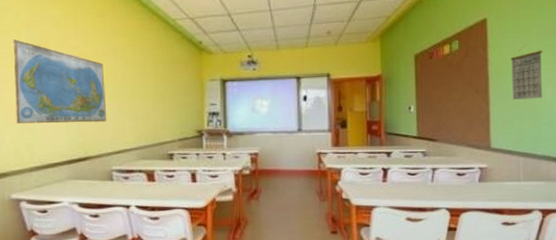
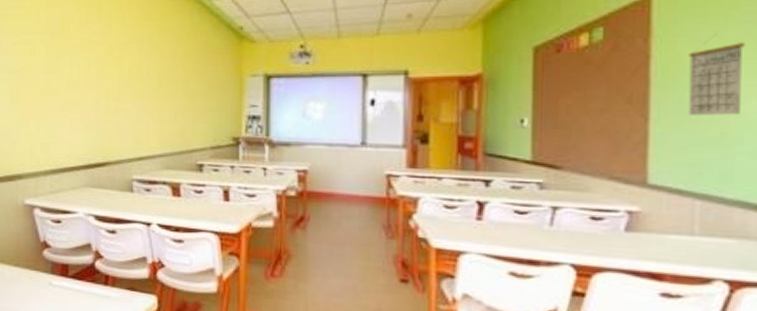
world map: present [13,39,107,124] -> none [32,24,129,122]

